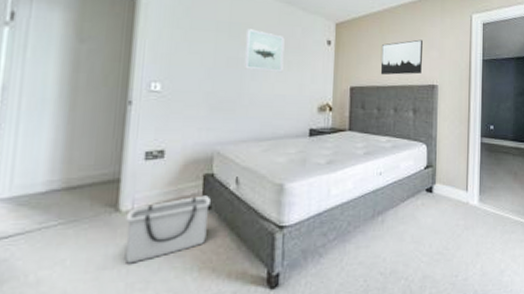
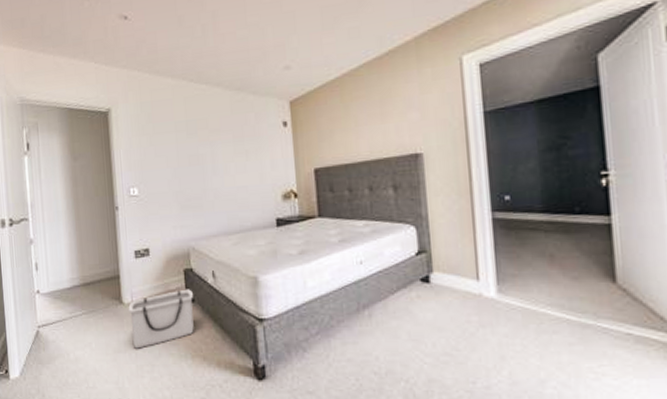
wall art: present [243,29,285,73] -> none [201,123,242,165]
wall art: present [380,39,422,75] -> none [344,101,399,151]

